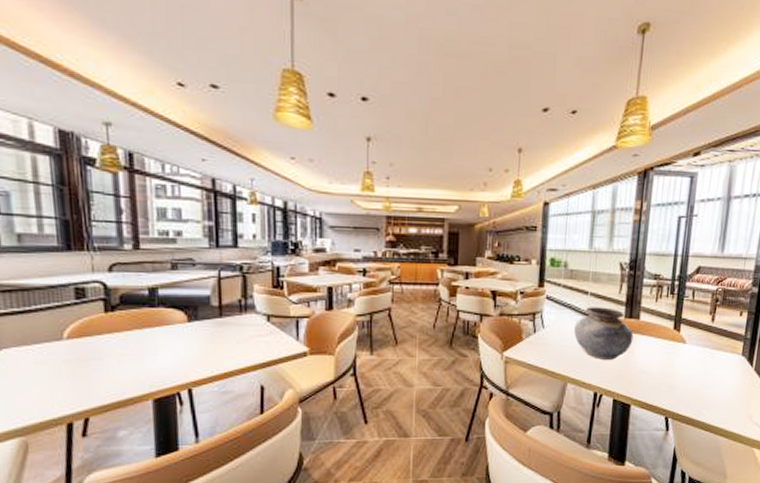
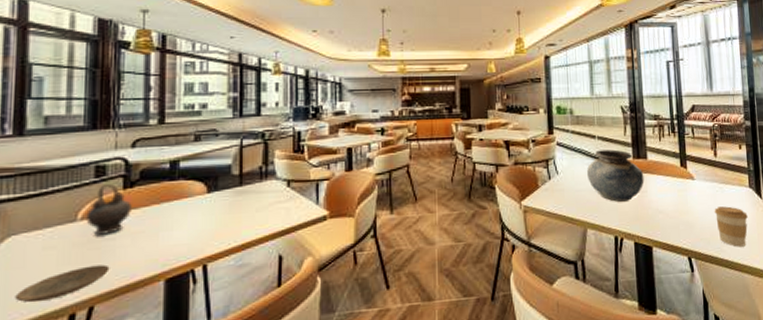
plate: none [14,382,100,411] -> present [15,264,110,303]
teapot: none [71,305,115,354] -> present [86,183,132,235]
coffee cup: none [700,372,734,412] -> present [714,206,748,247]

